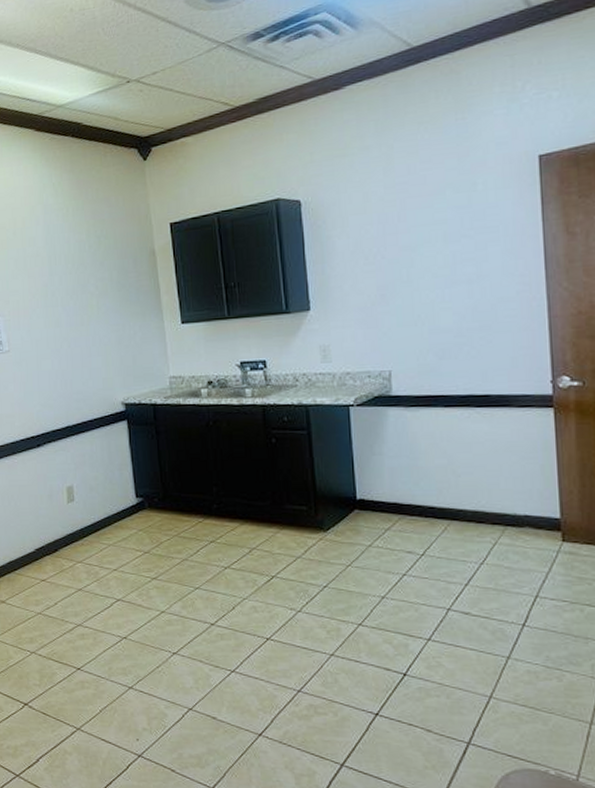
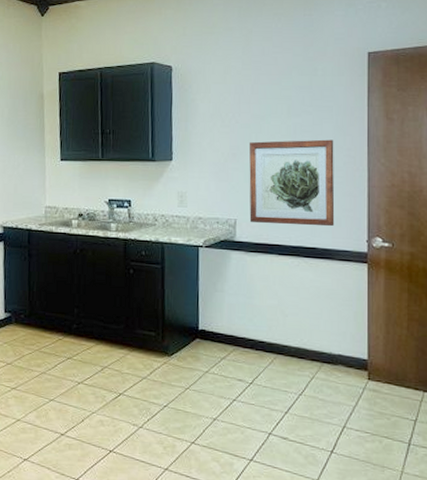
wall art: none [399,266,510,373] -> present [249,139,335,227]

